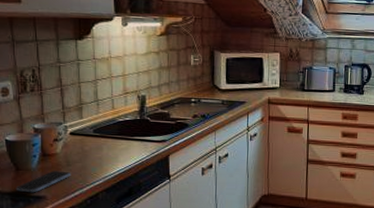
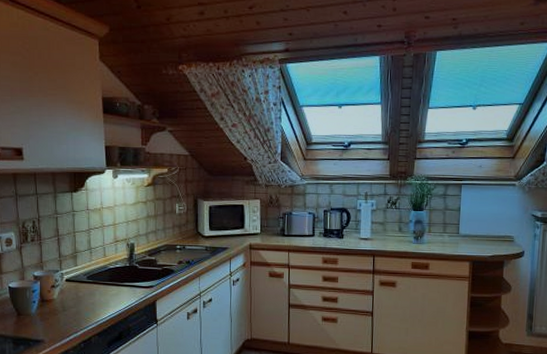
smartphone: present [17,171,72,193] -> none [18,315,67,337]

